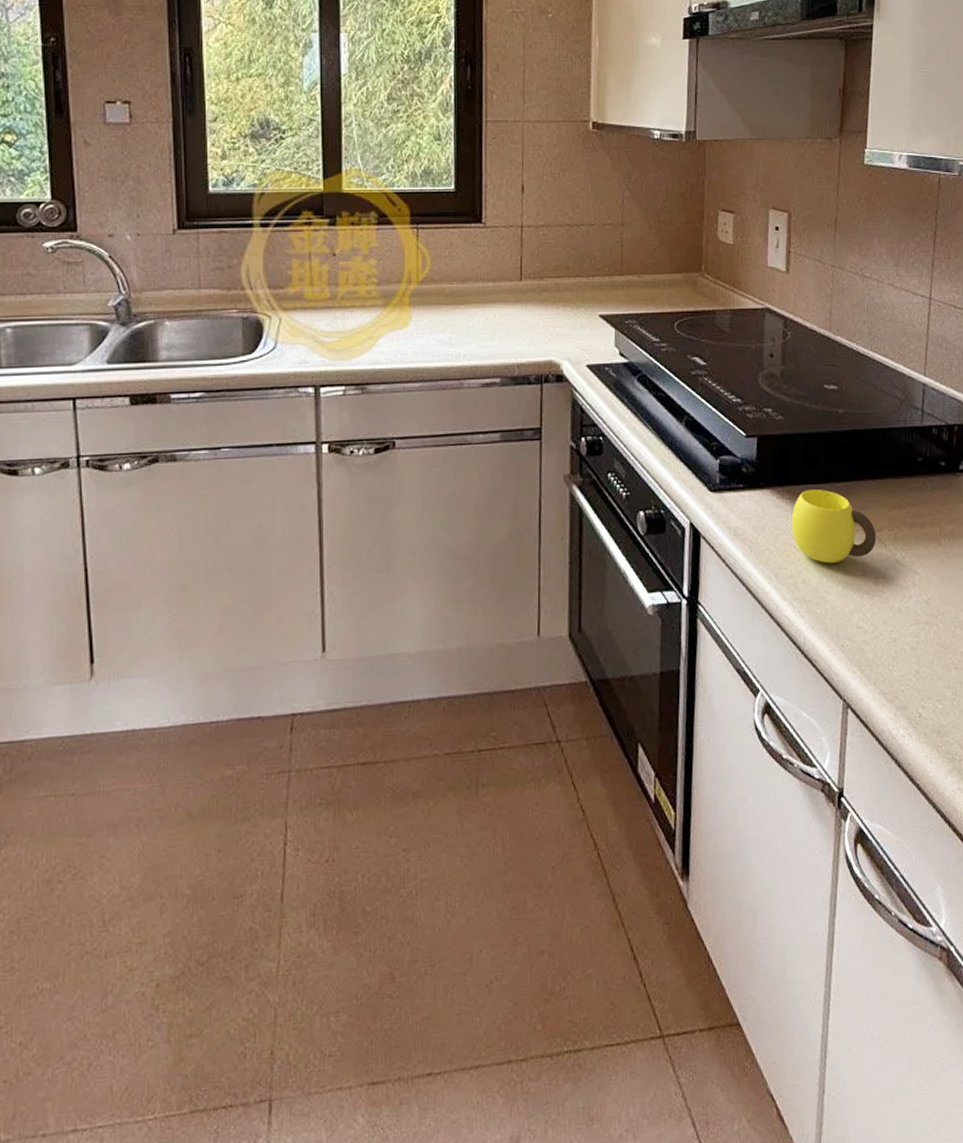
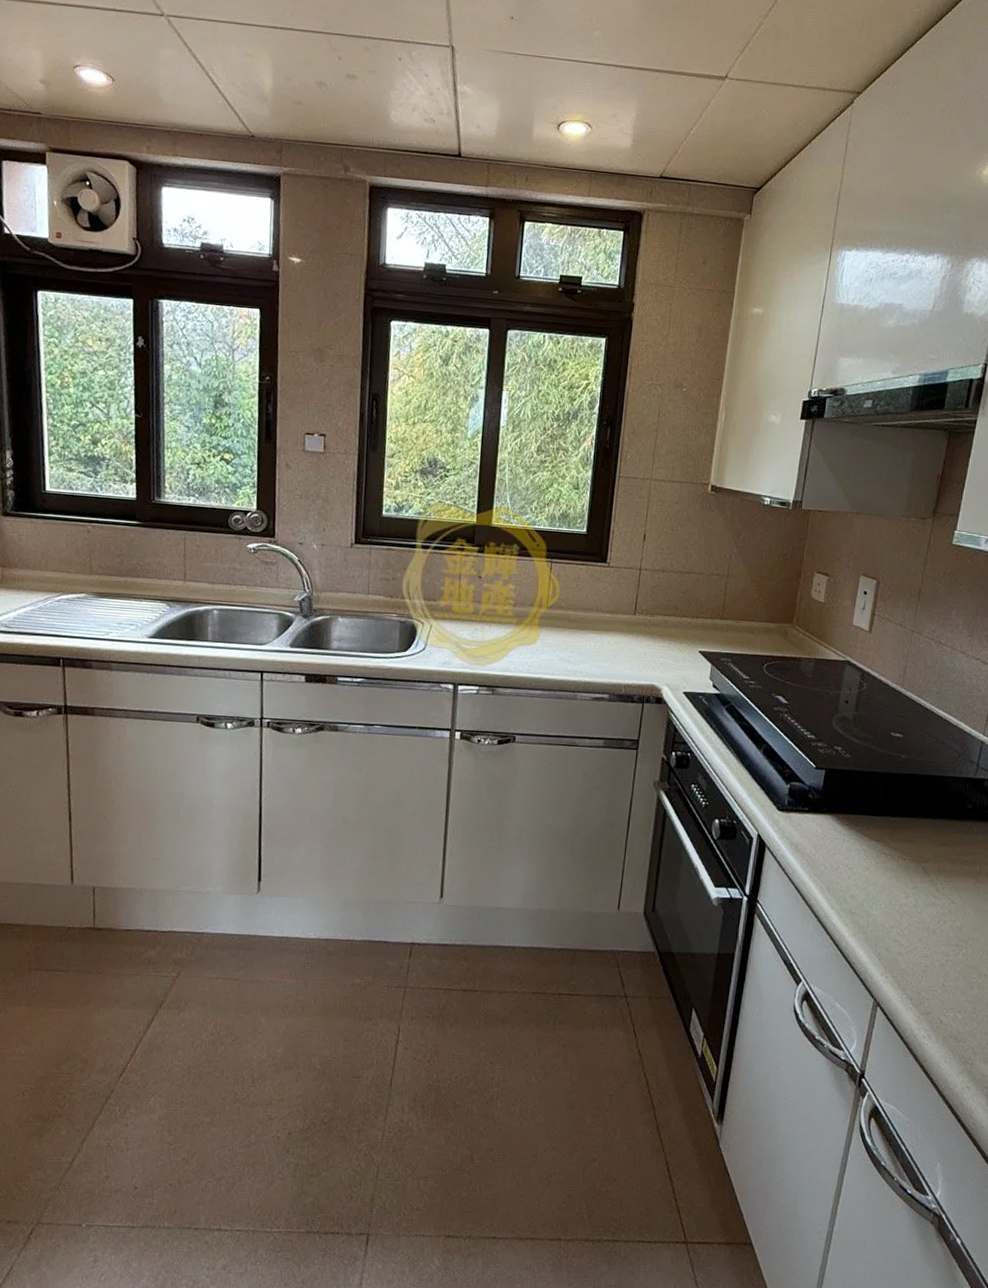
cup: present [791,489,877,563] -> none [846,820,922,884]

